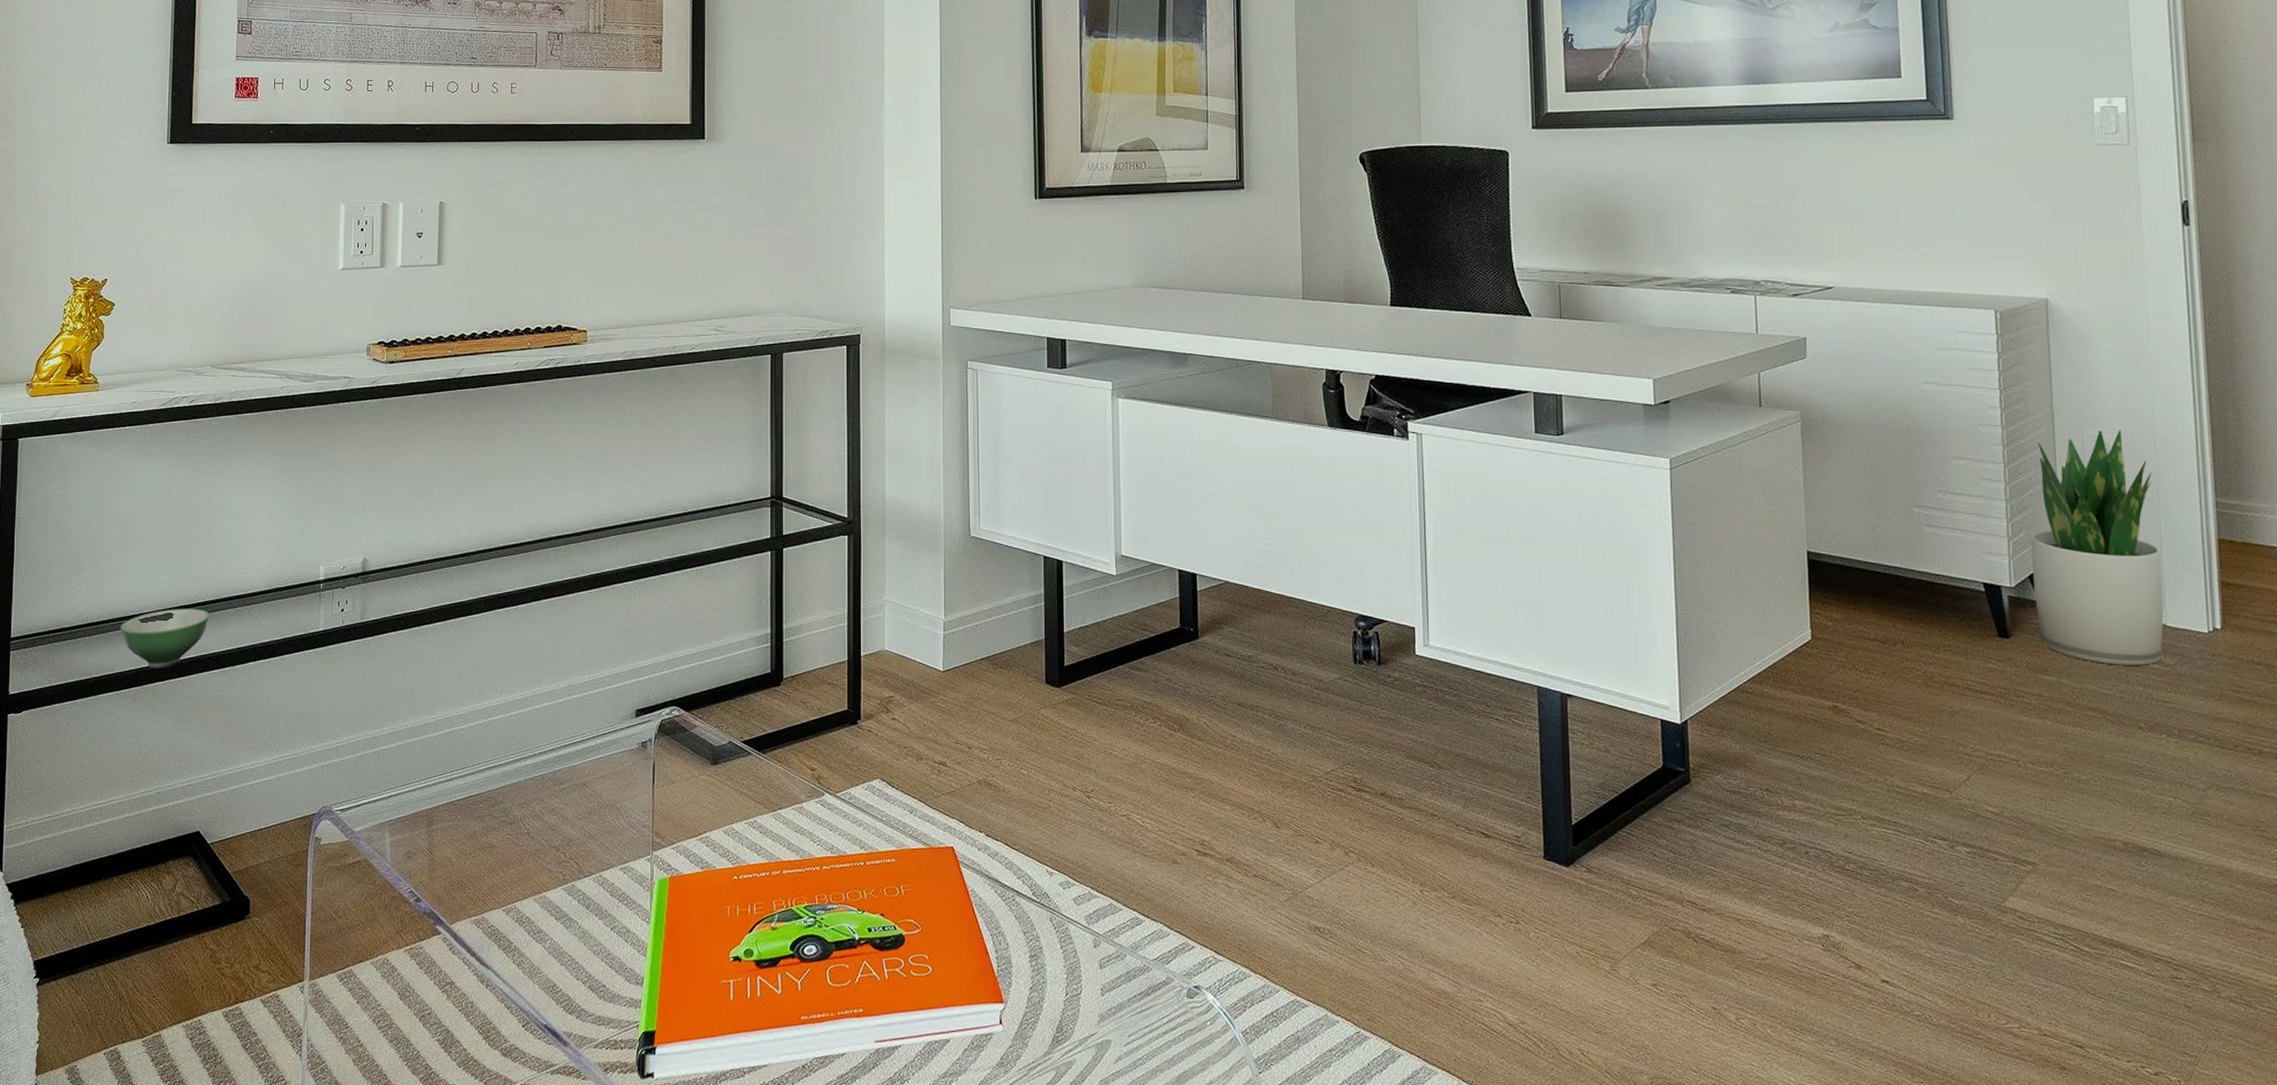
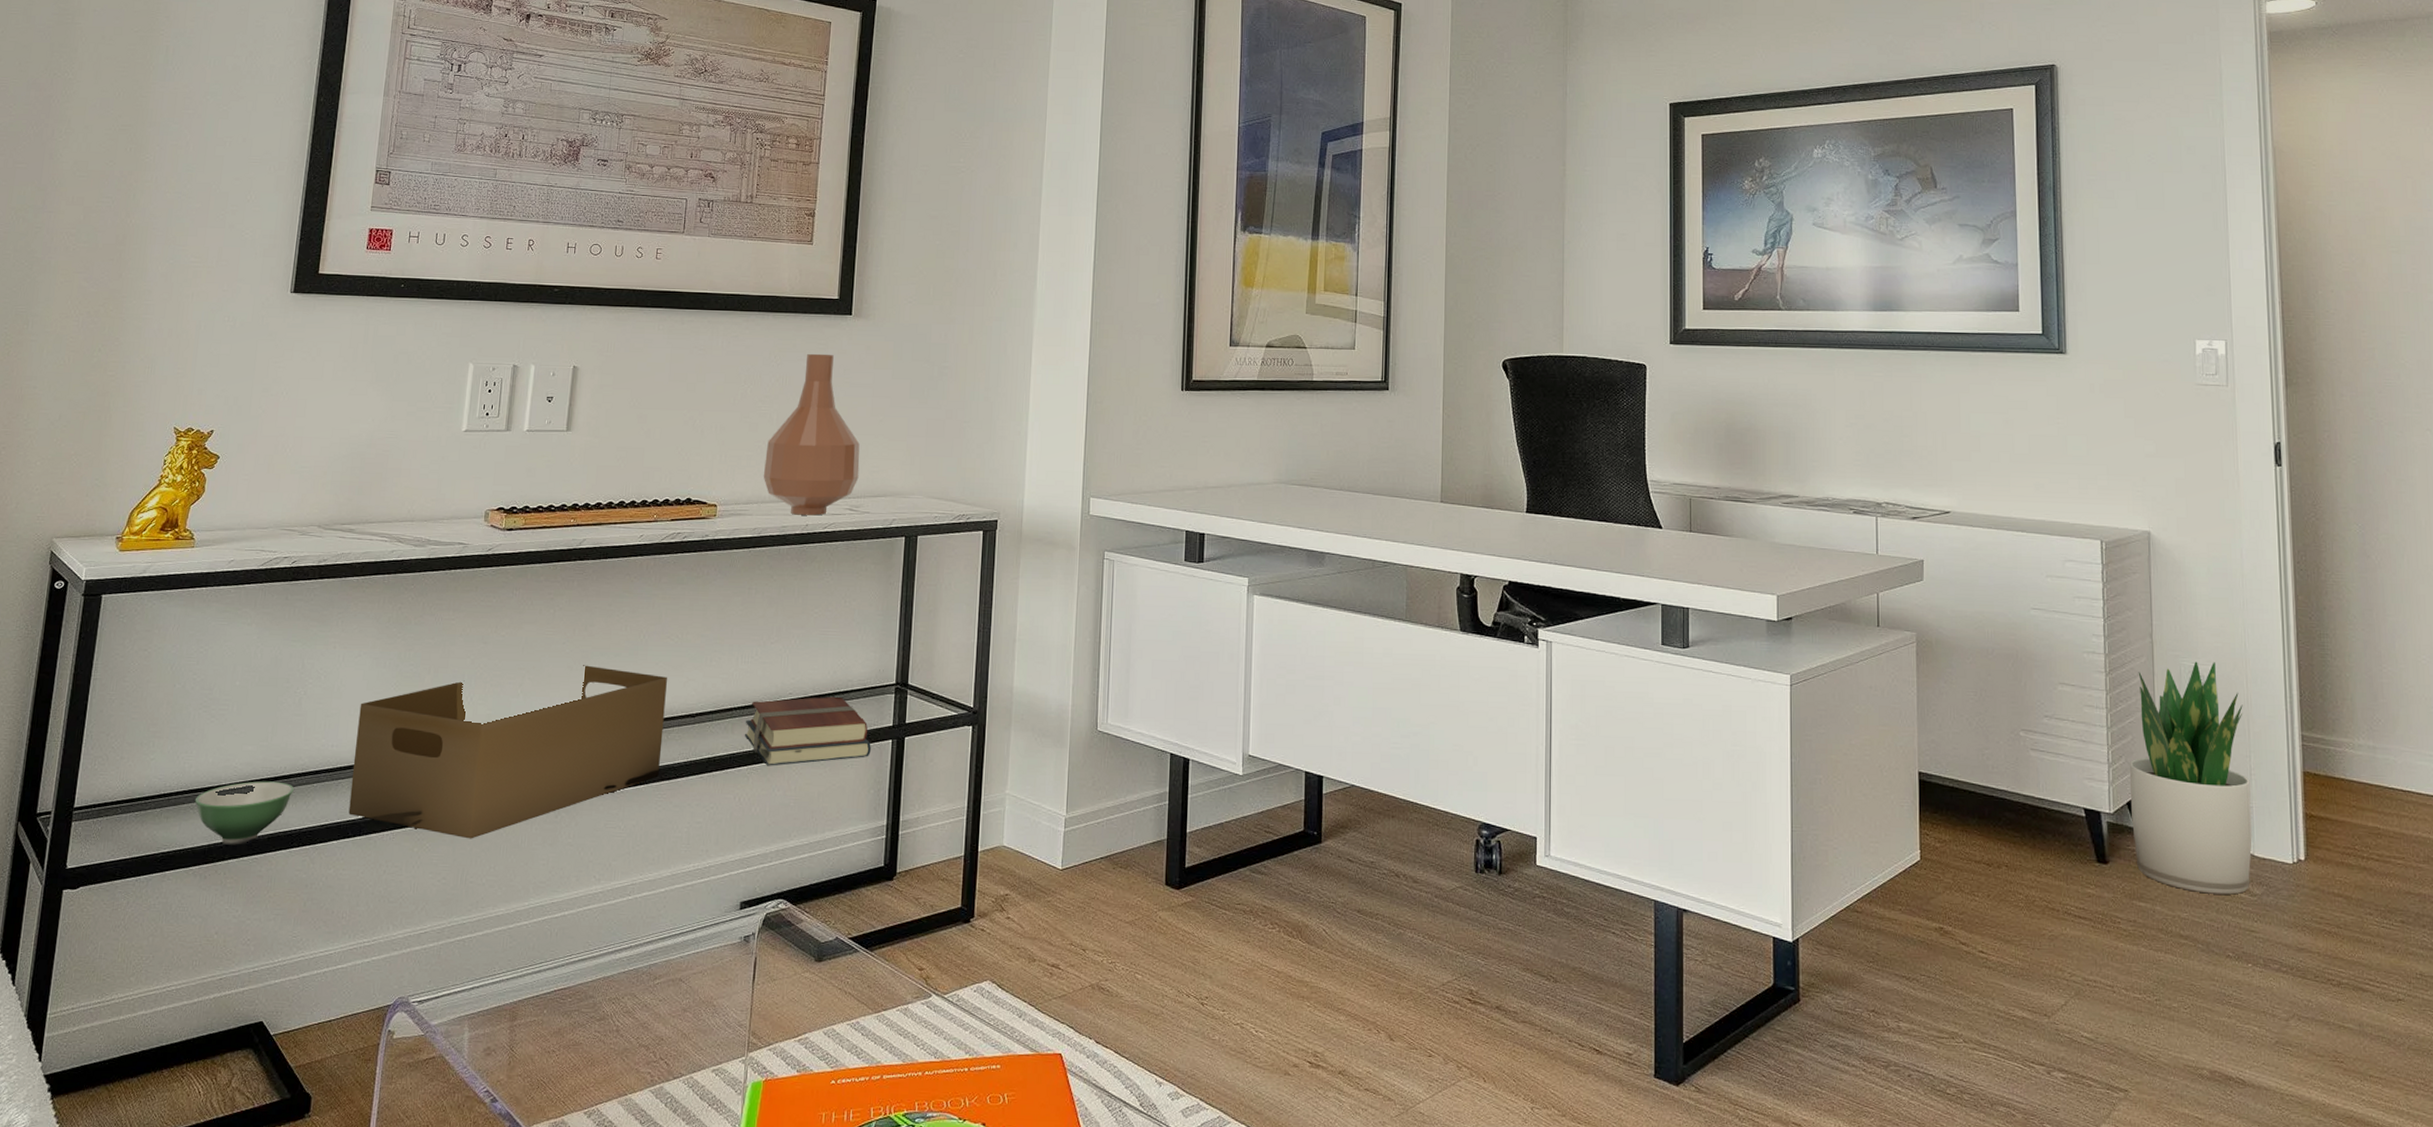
storage basket: none [262,489,551,657] -> present [348,665,667,839]
books: none [628,511,751,580] -> present [744,696,871,766]
vase: none [629,178,722,337] -> present [763,353,860,516]

